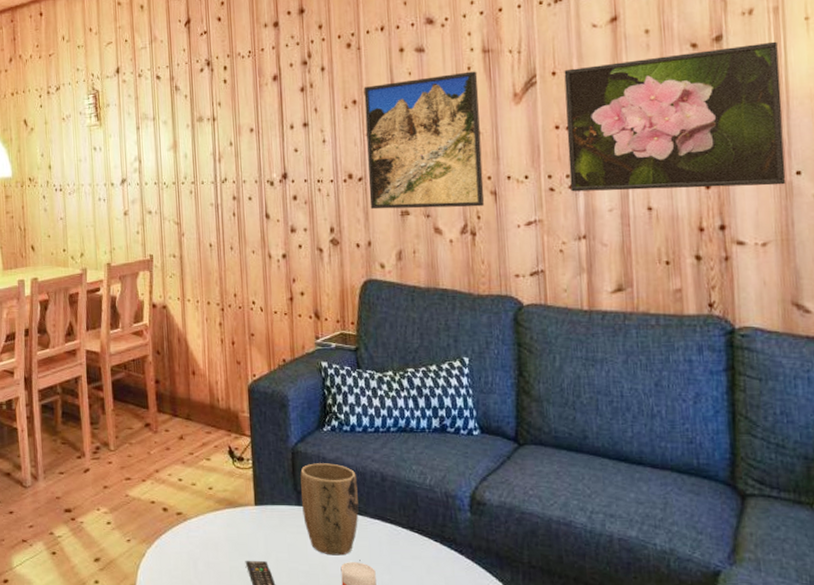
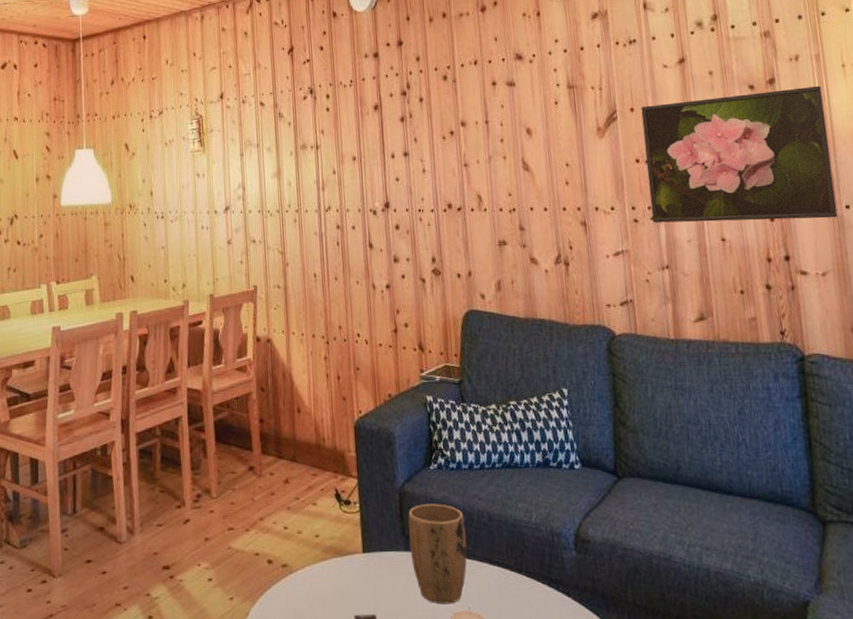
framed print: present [364,71,485,210] -> none [460,105,576,240]

